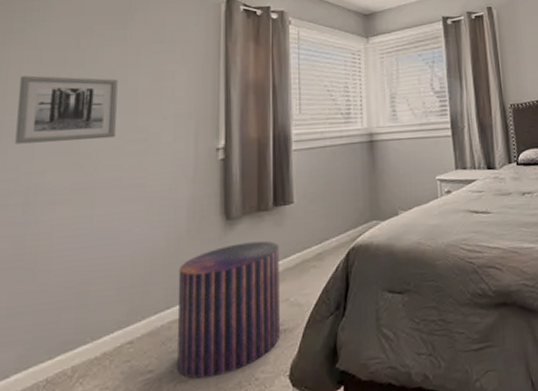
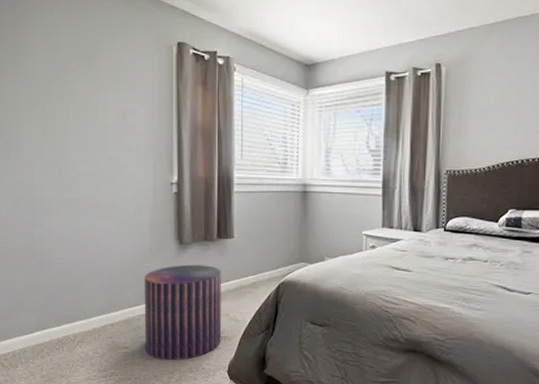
wall art: present [15,75,118,144] -> none [17,104,92,165]

